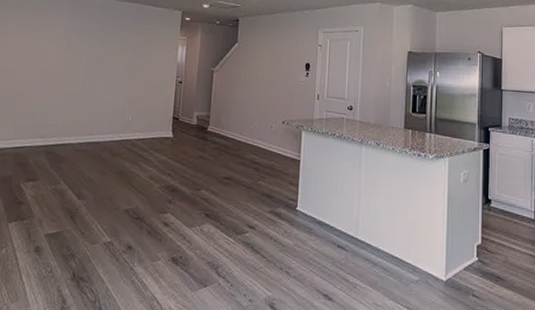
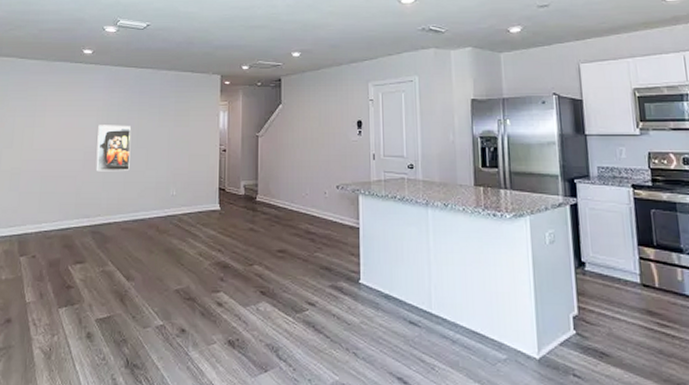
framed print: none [54,49,91,95] -> present [96,125,131,172]

